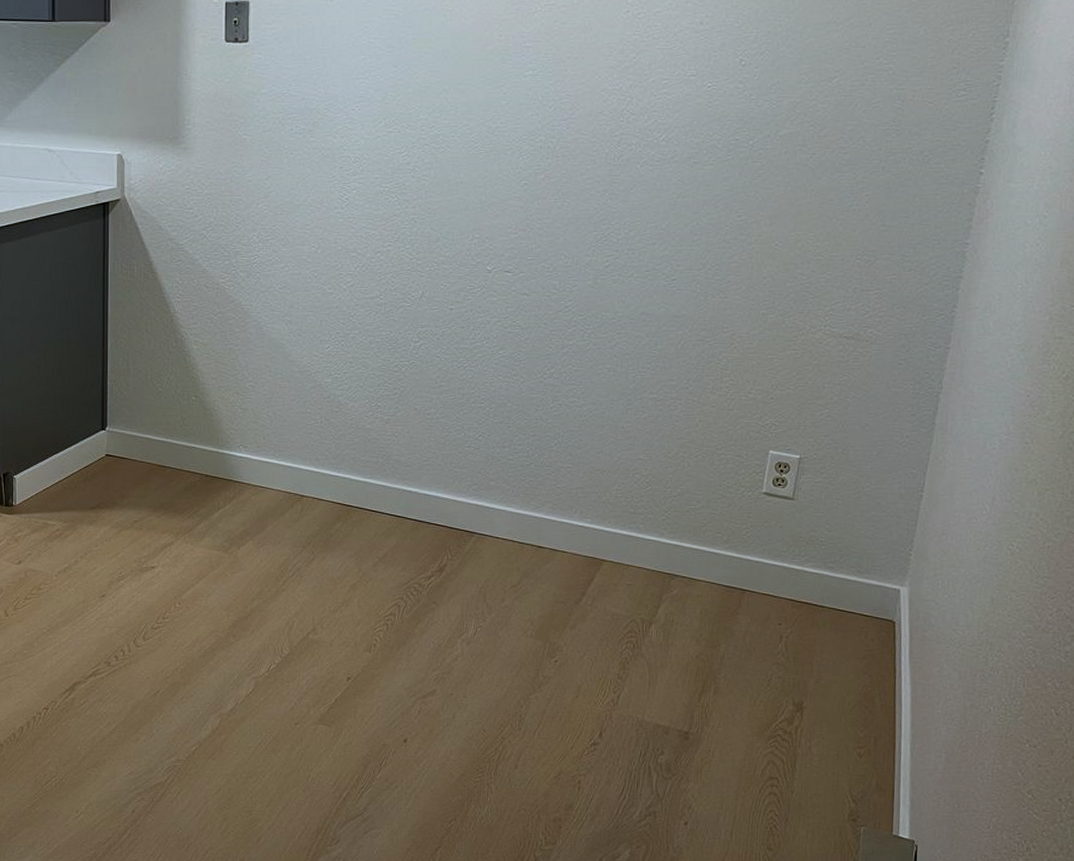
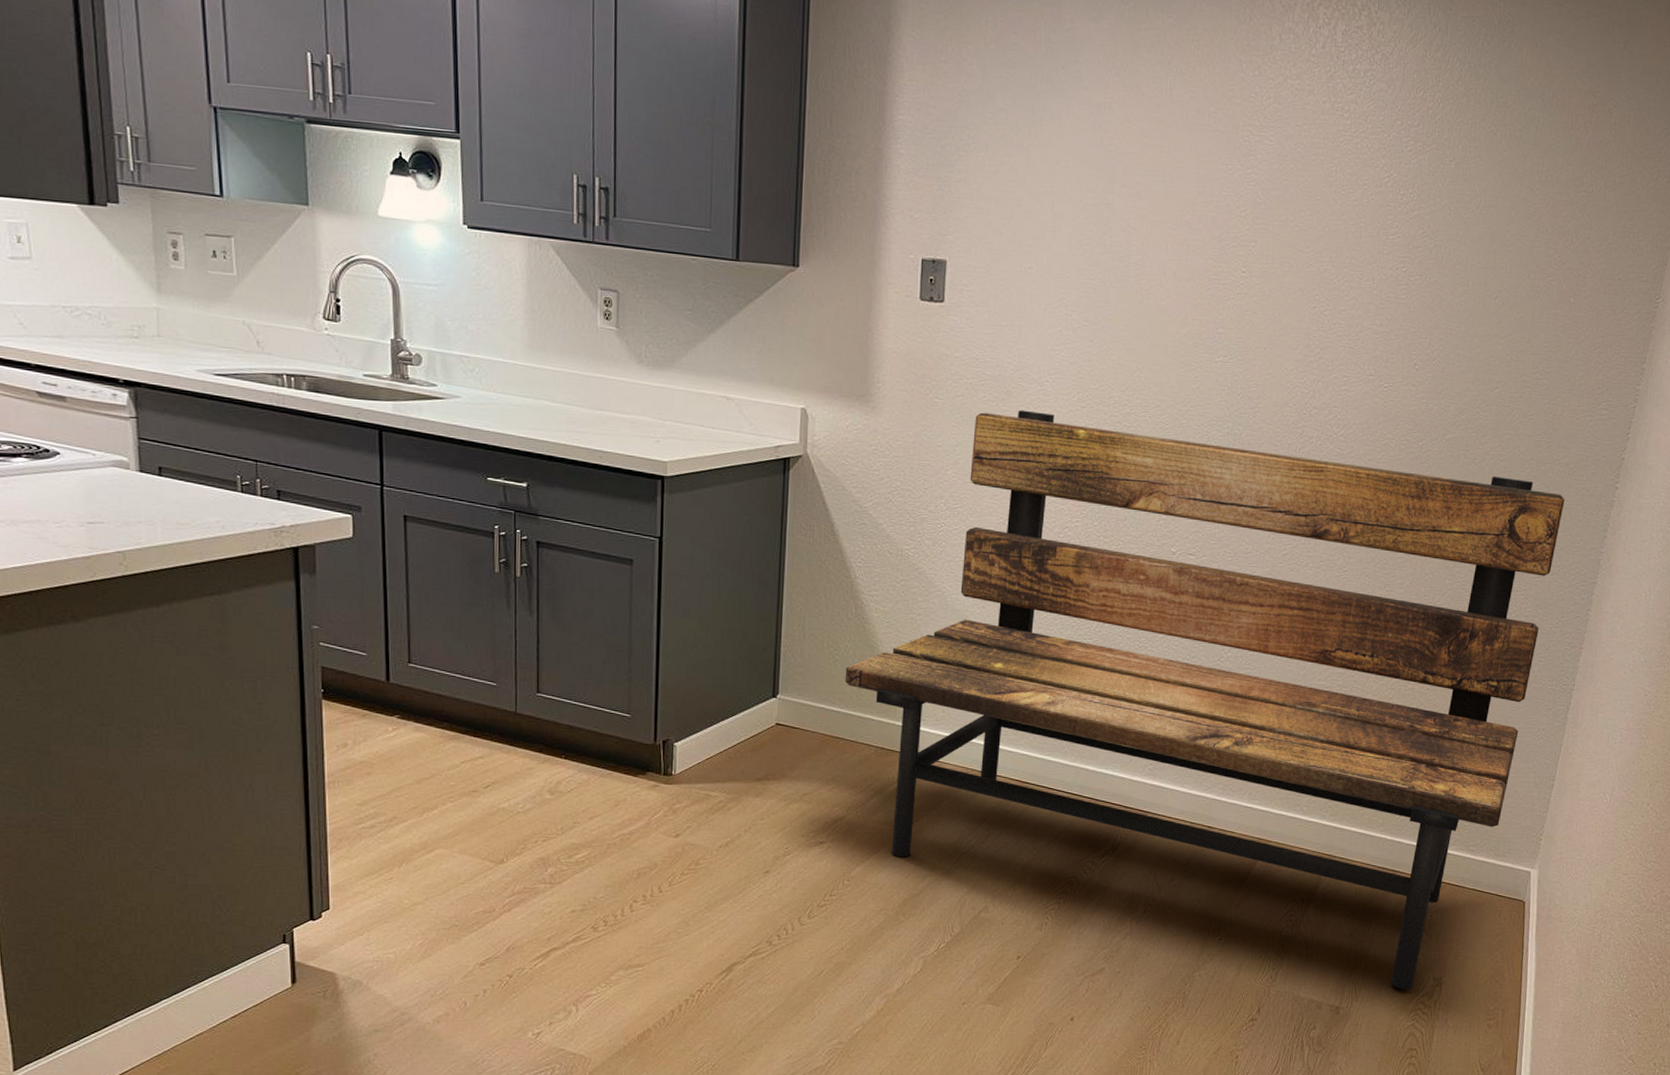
bench: none [168,140,920,715] -> present [844,410,1565,990]

